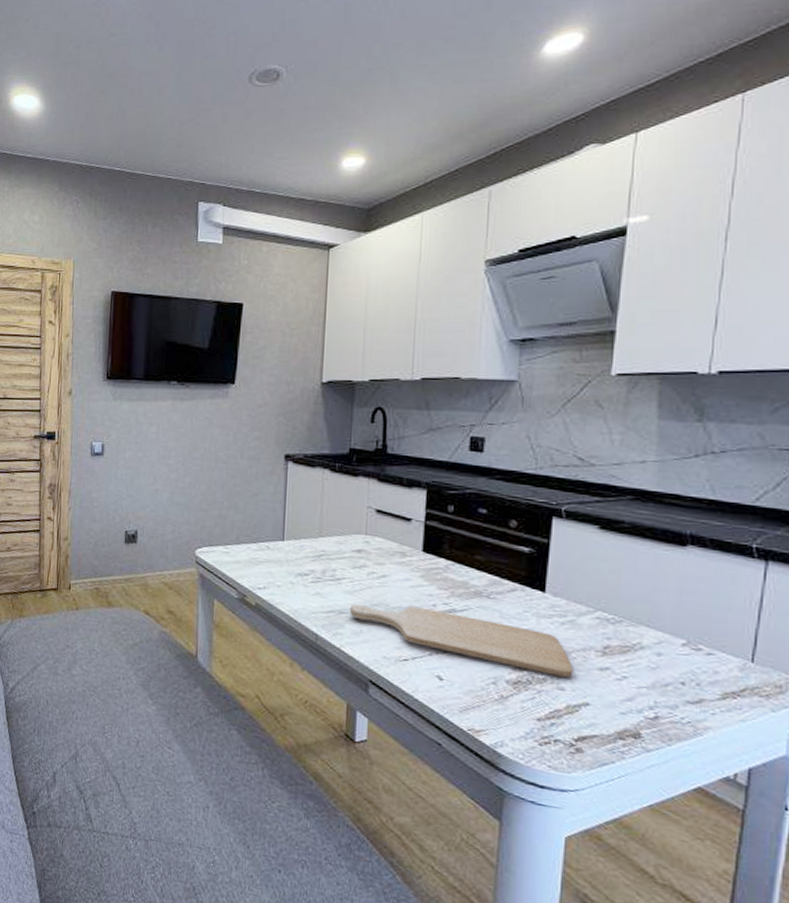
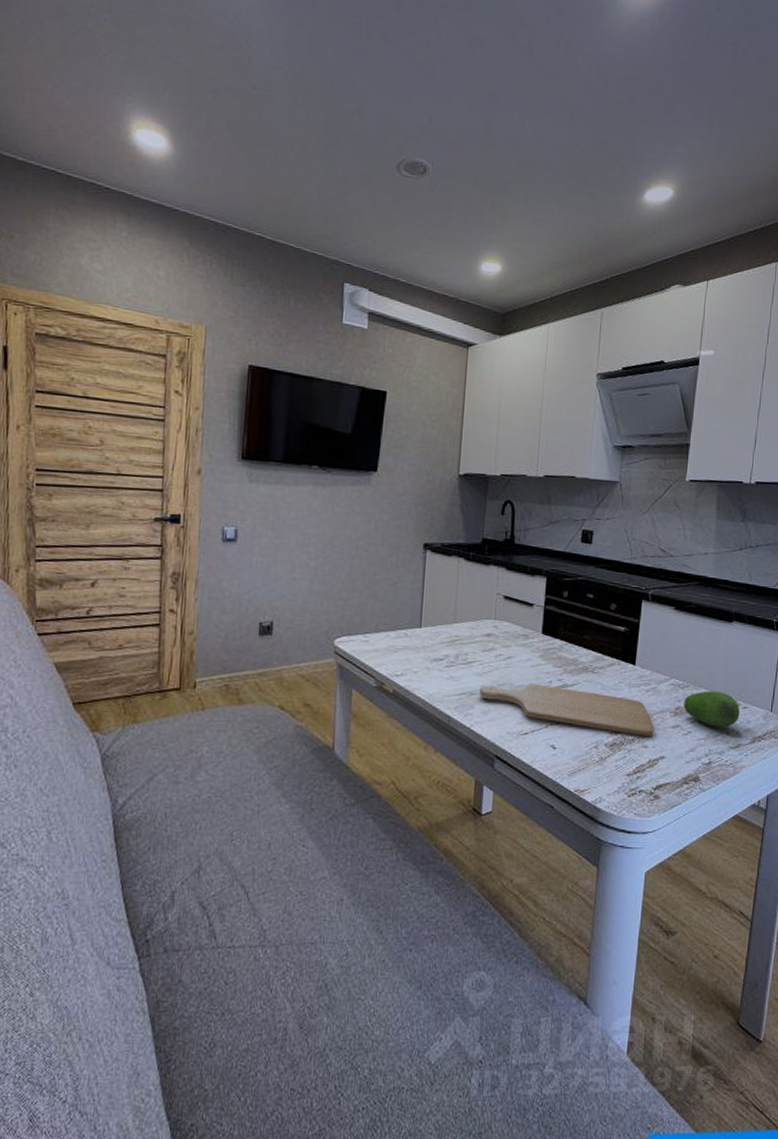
fruit: none [615,629,702,677] -> present [683,691,740,727]

